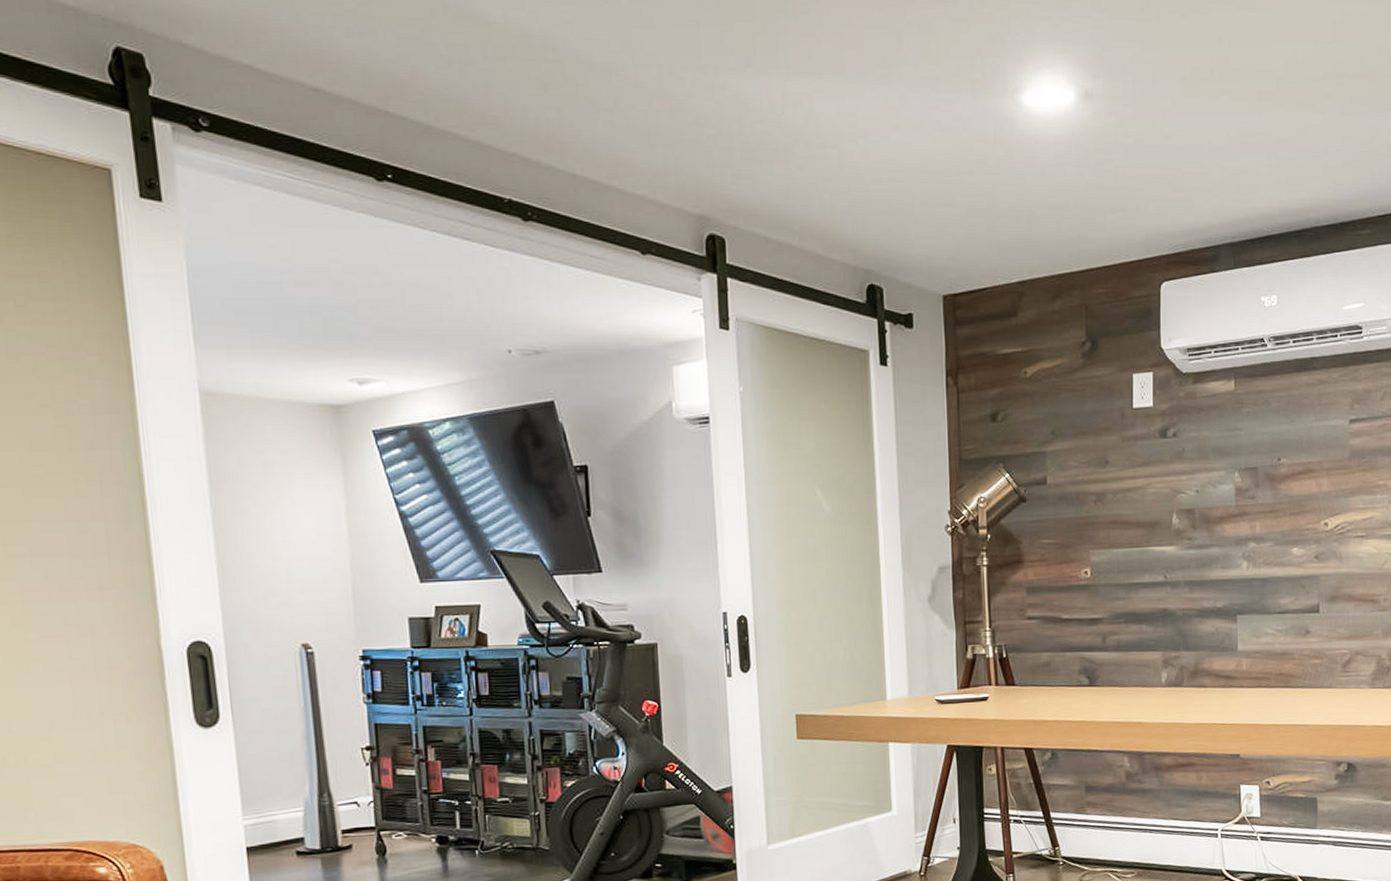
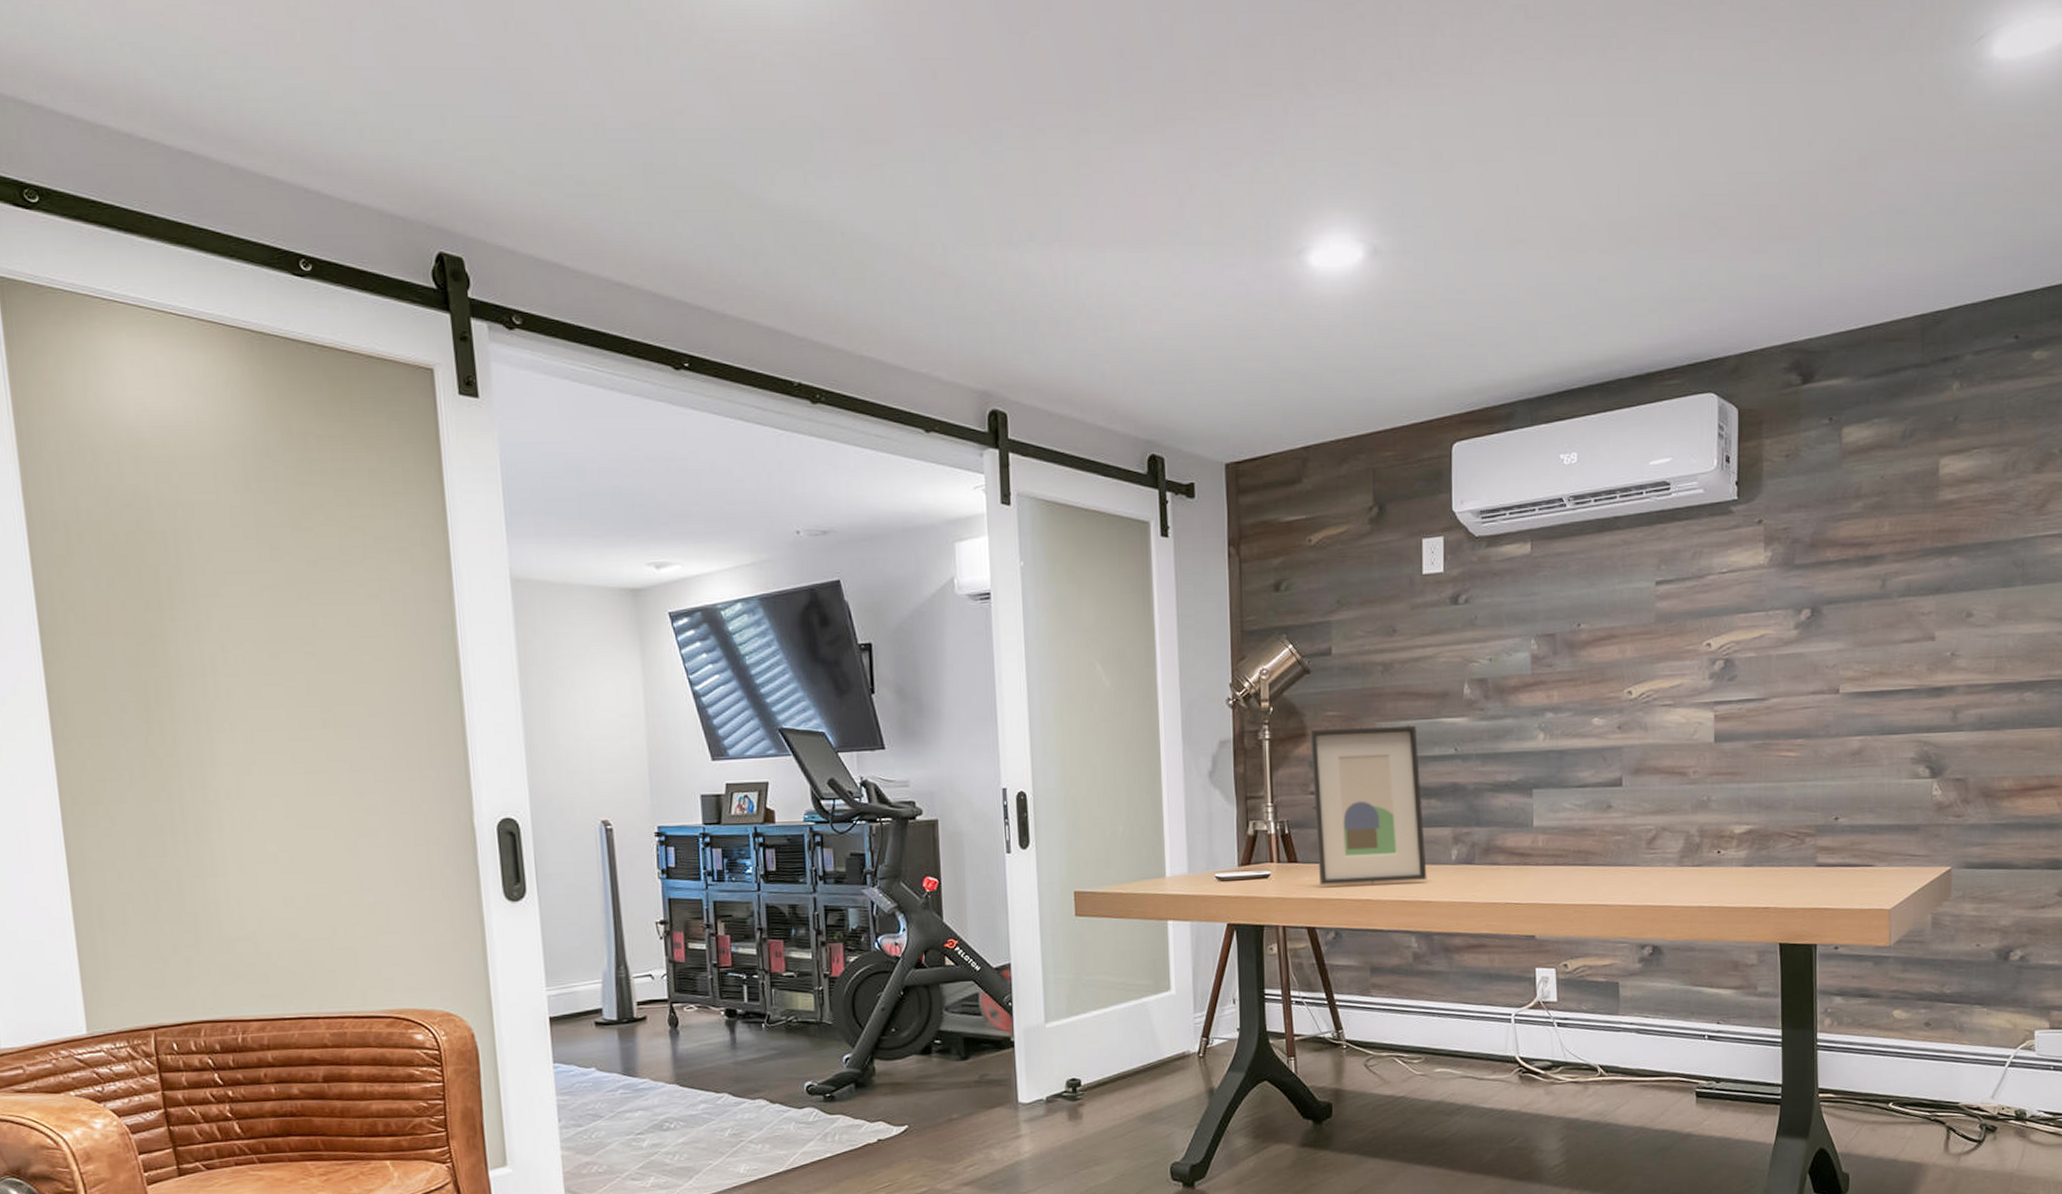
picture frame: none [1026,552,1139,708] -> present [1309,724,1427,886]

